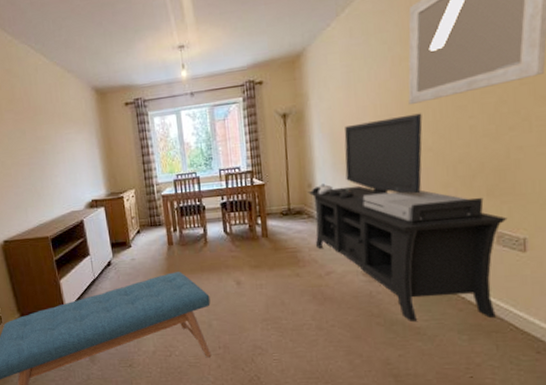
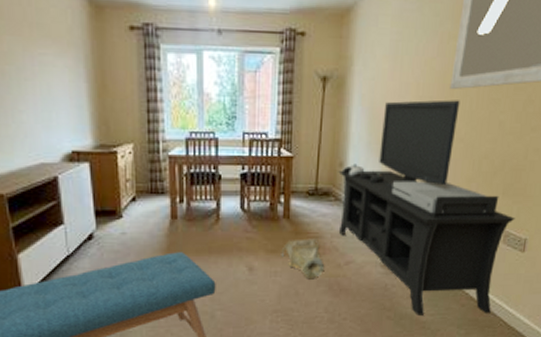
bag: none [263,253,307,290] -> present [281,238,325,280]

